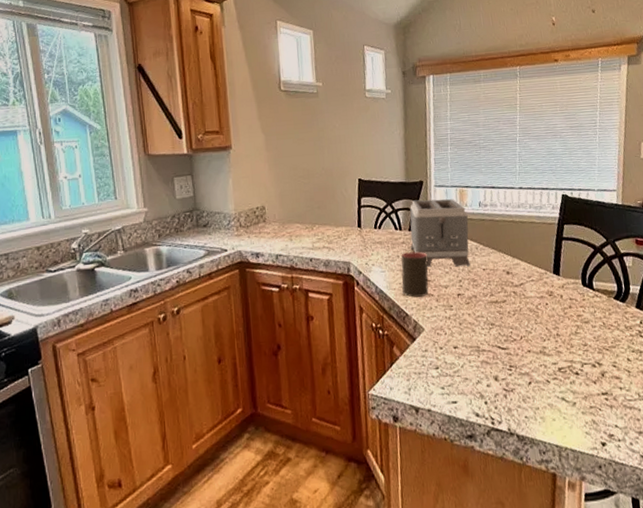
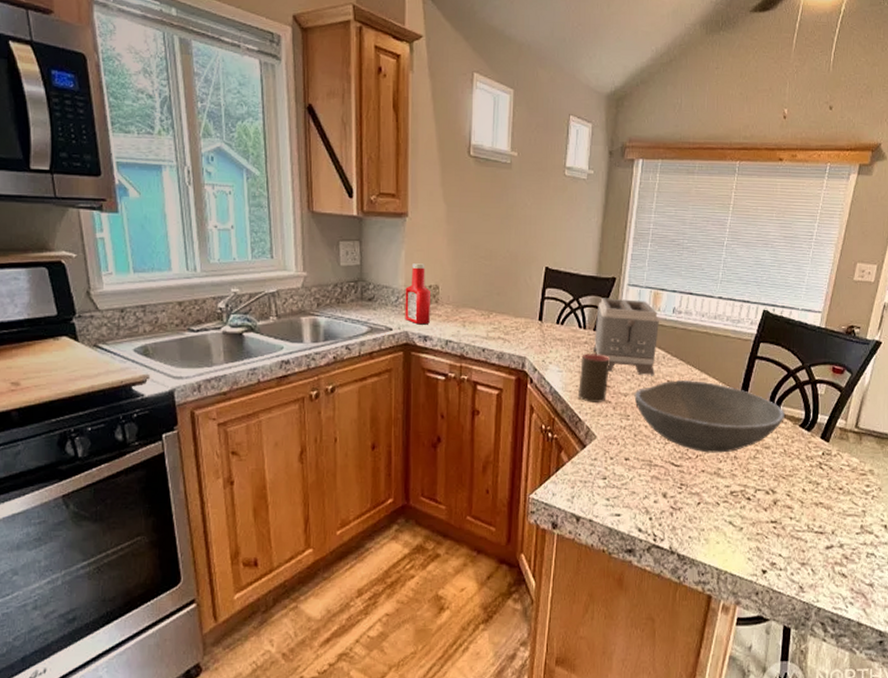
ketchup bottle: none [235,188,260,244] -> present [405,263,431,325]
bowl: none [454,266,599,334] -> present [634,380,786,453]

